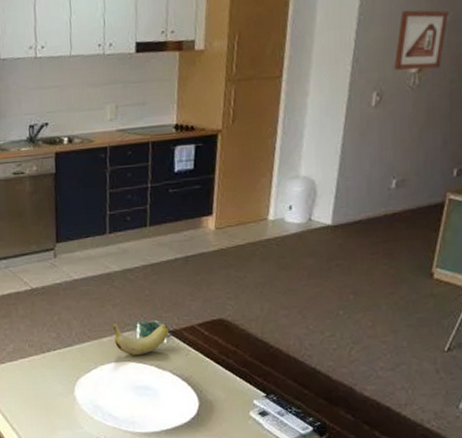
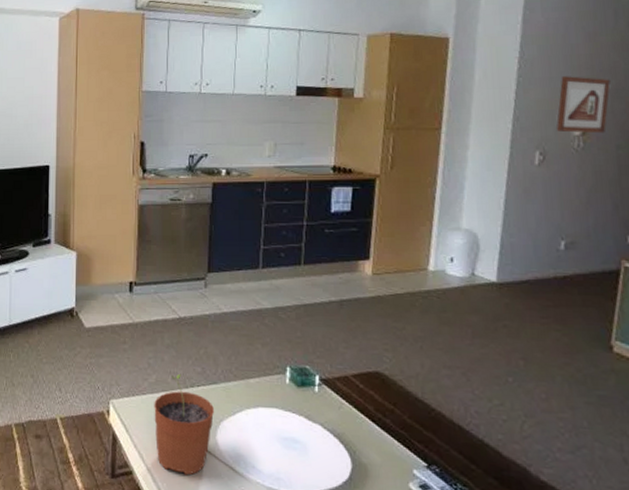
plant pot: none [13,341,71,429] -> present [154,375,214,476]
banana: present [112,323,168,356] -> none [261,364,320,403]

